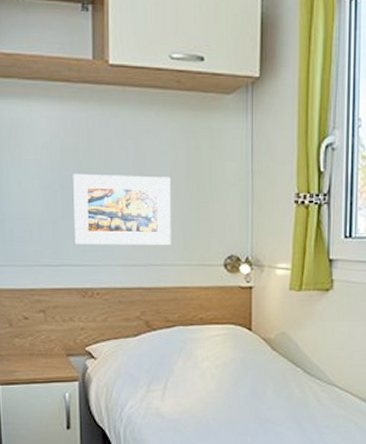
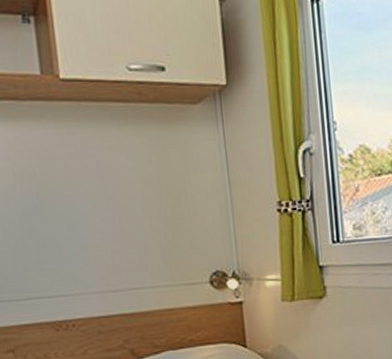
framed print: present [73,173,171,246] -> none [31,194,150,275]

